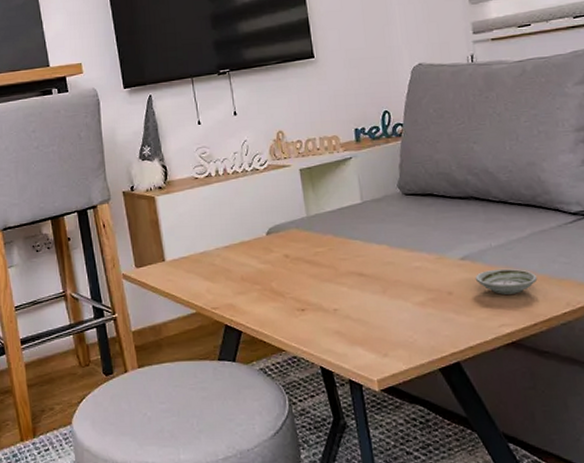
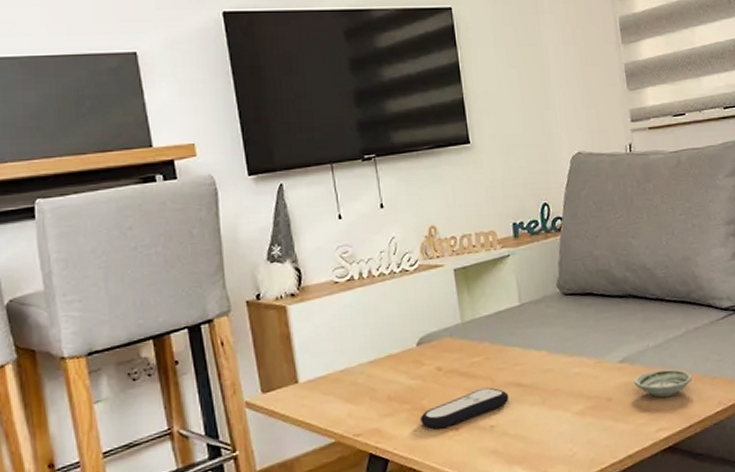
remote control: none [269,275,352,309] -> present [419,387,509,430]

